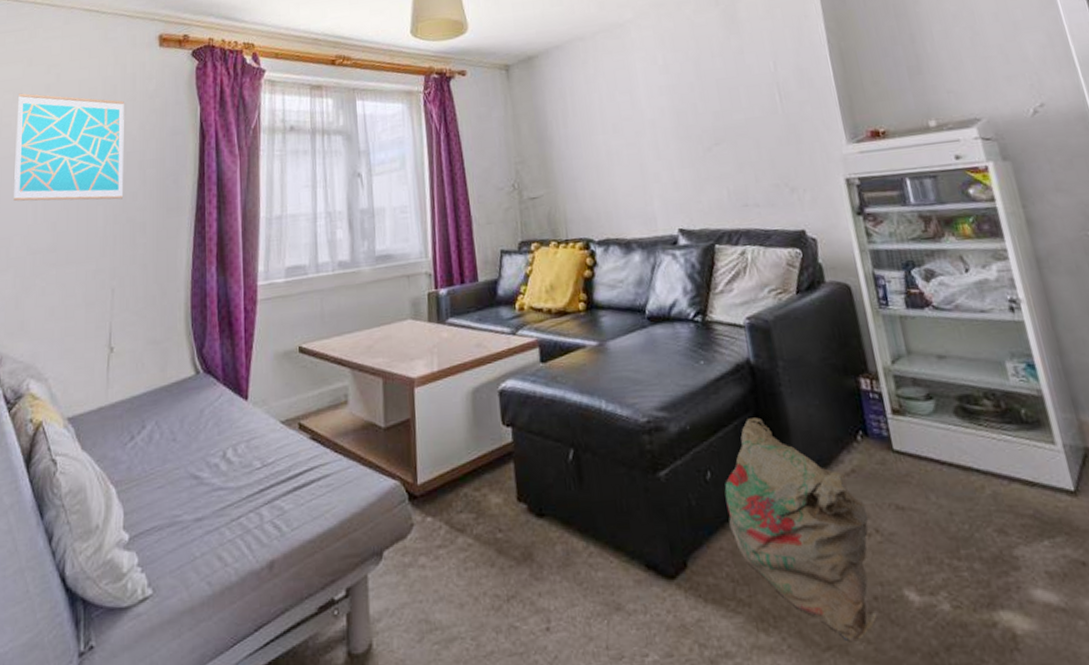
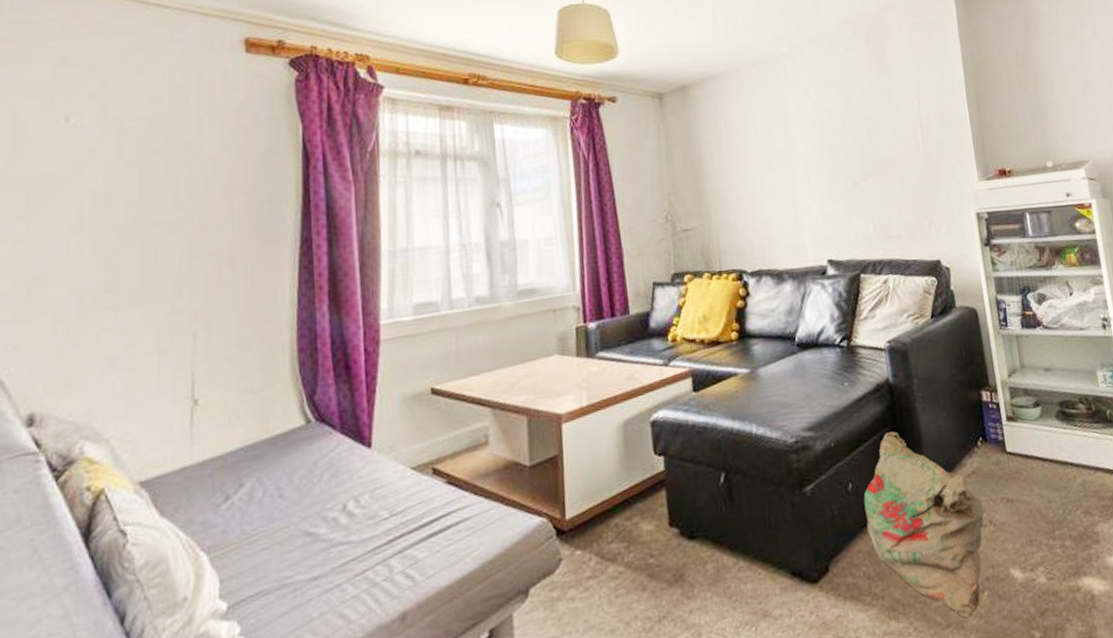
wall art: present [14,93,124,202] -> none [47,100,204,232]

